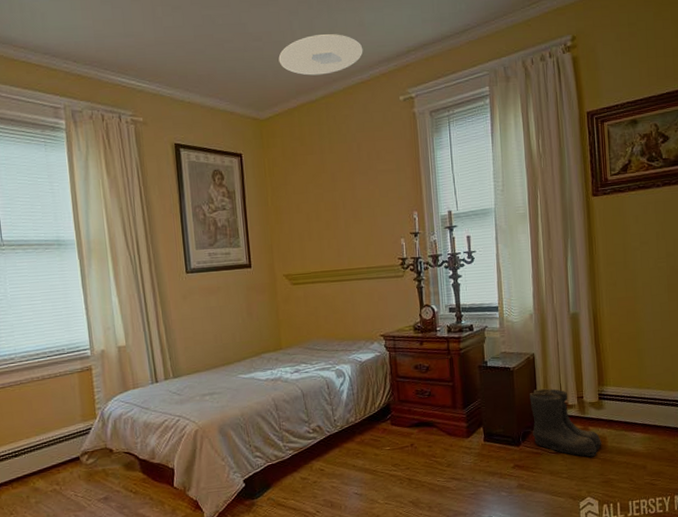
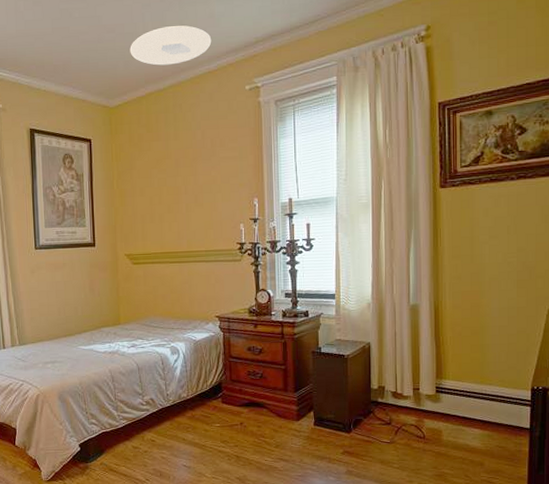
boots: present [529,388,602,457] -> none [363,377,437,450]

